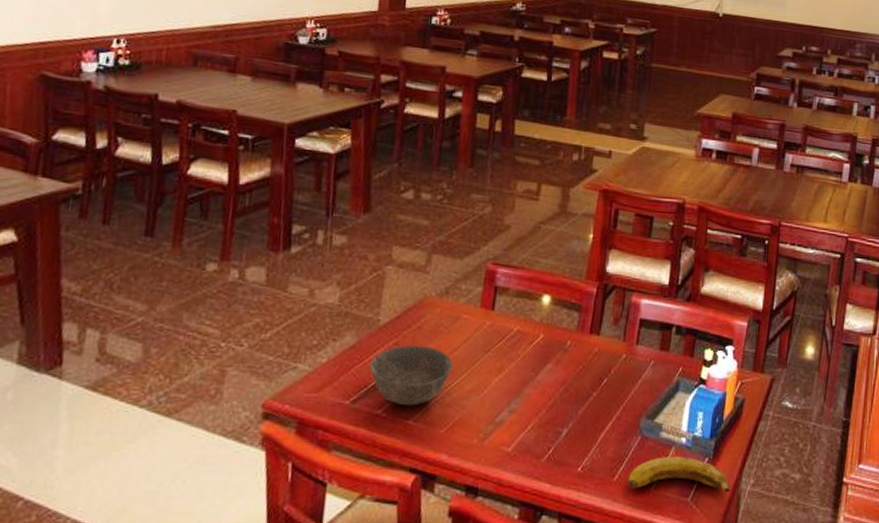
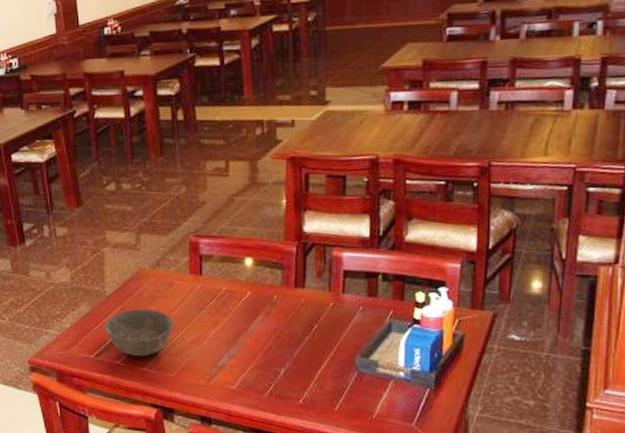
banana: present [628,455,731,492] -> none [349,387,457,418]

